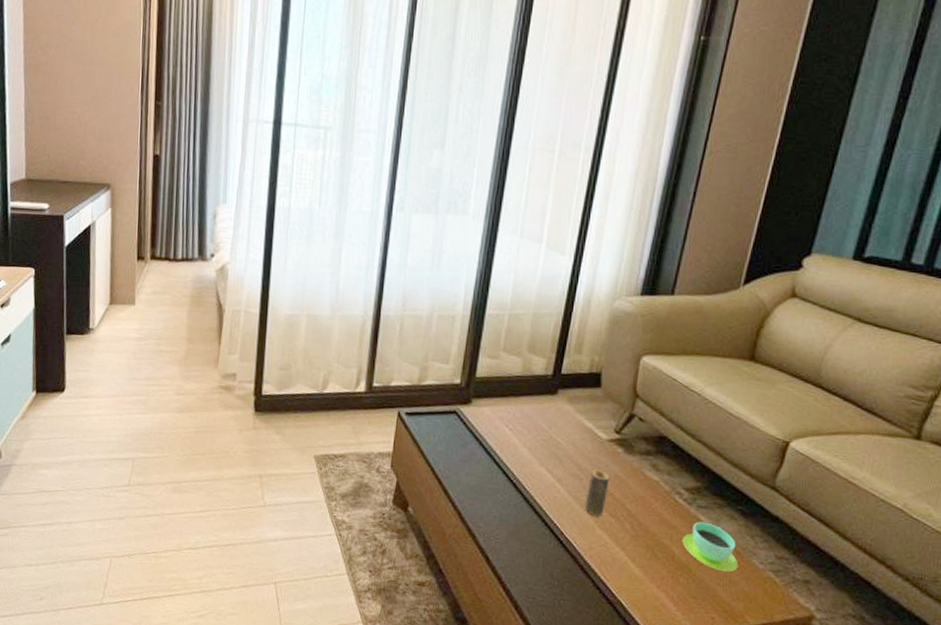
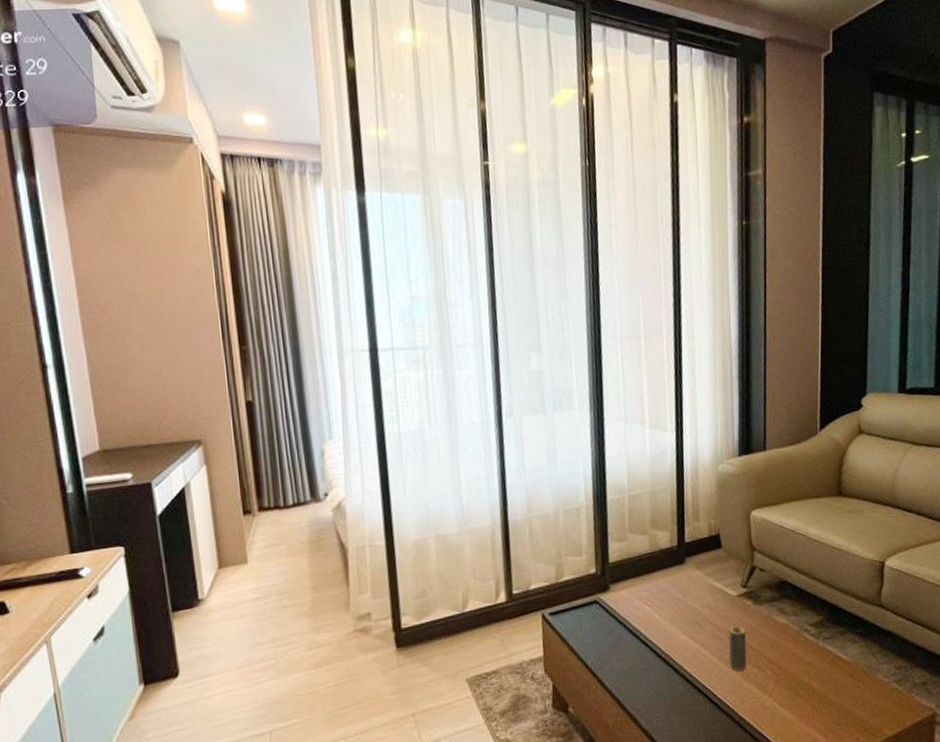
cup: present [682,521,739,572] -> none [817,651,868,694]

